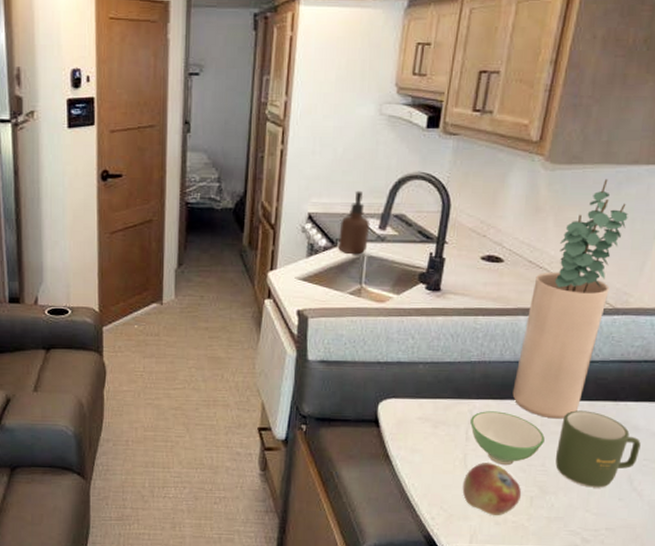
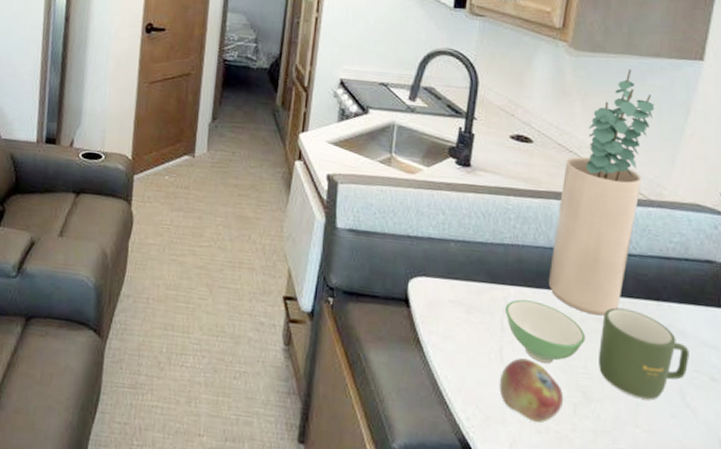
soap dispenser: present [338,190,371,255] -> none [369,61,401,124]

